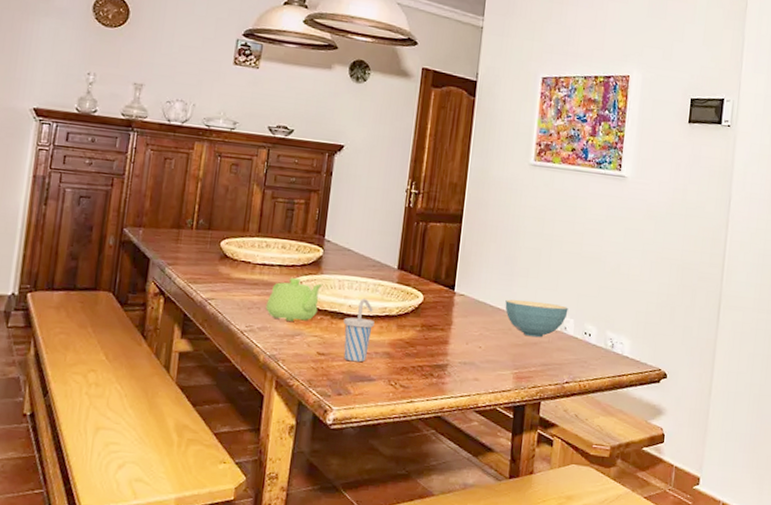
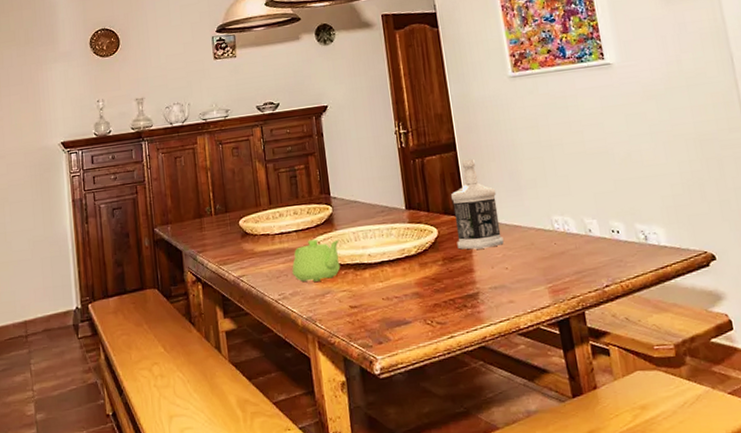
cup: present [343,299,374,362] -> none [367,245,397,309]
bottle: none [438,233,490,324] -> present [451,159,504,250]
cereal bowl: present [505,299,568,338] -> none [520,208,589,247]

